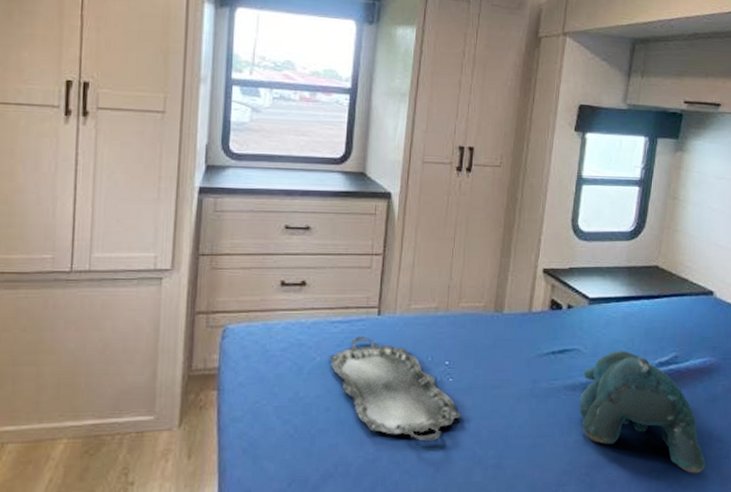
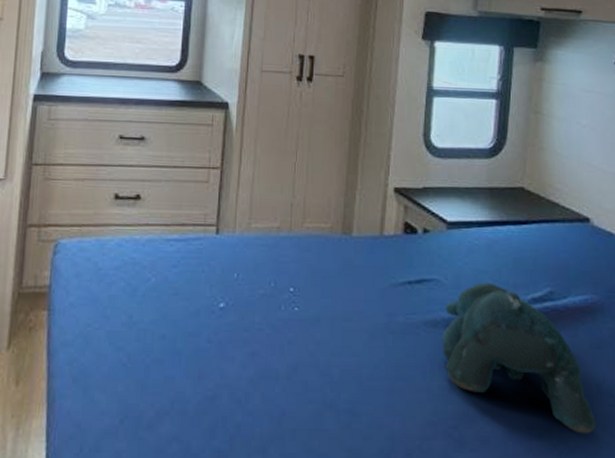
serving tray: present [330,336,461,443] -> none [165,257,309,380]

